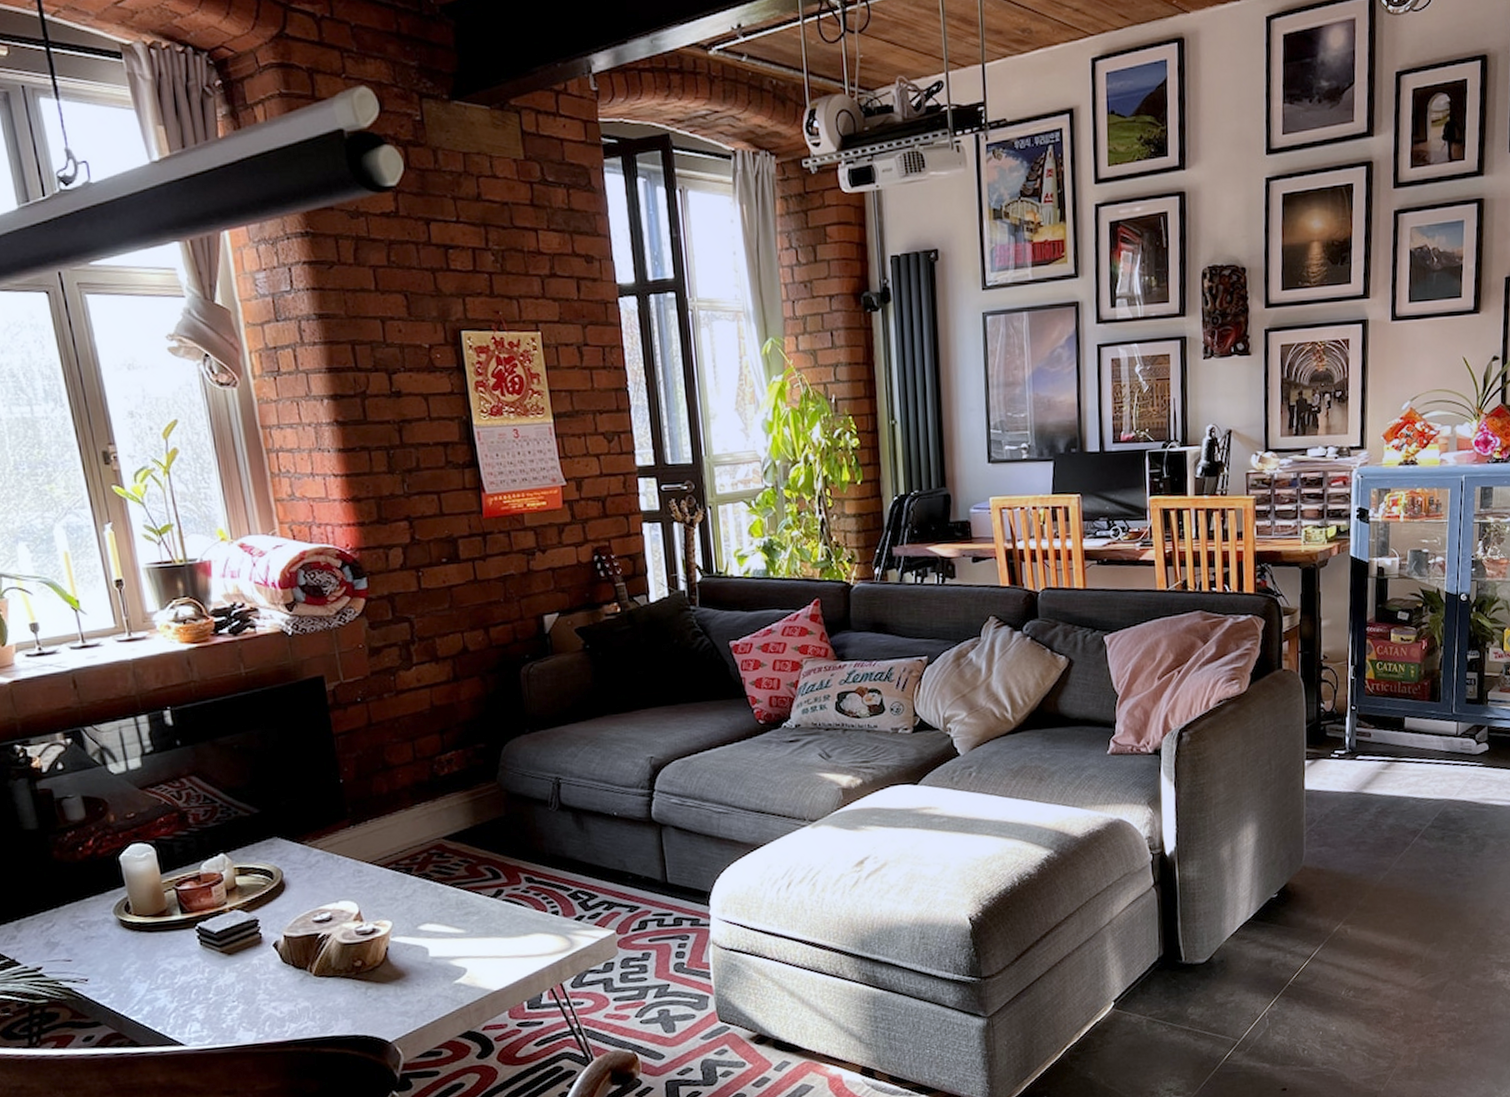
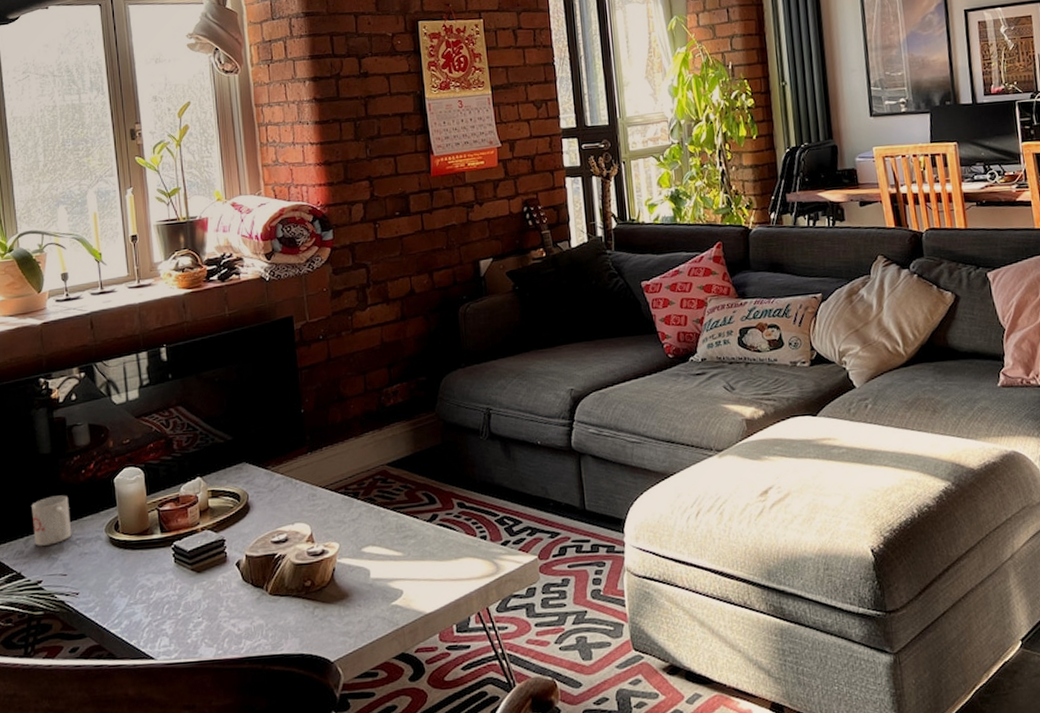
mug: none [20,875,74,930] -> present [31,495,72,546]

